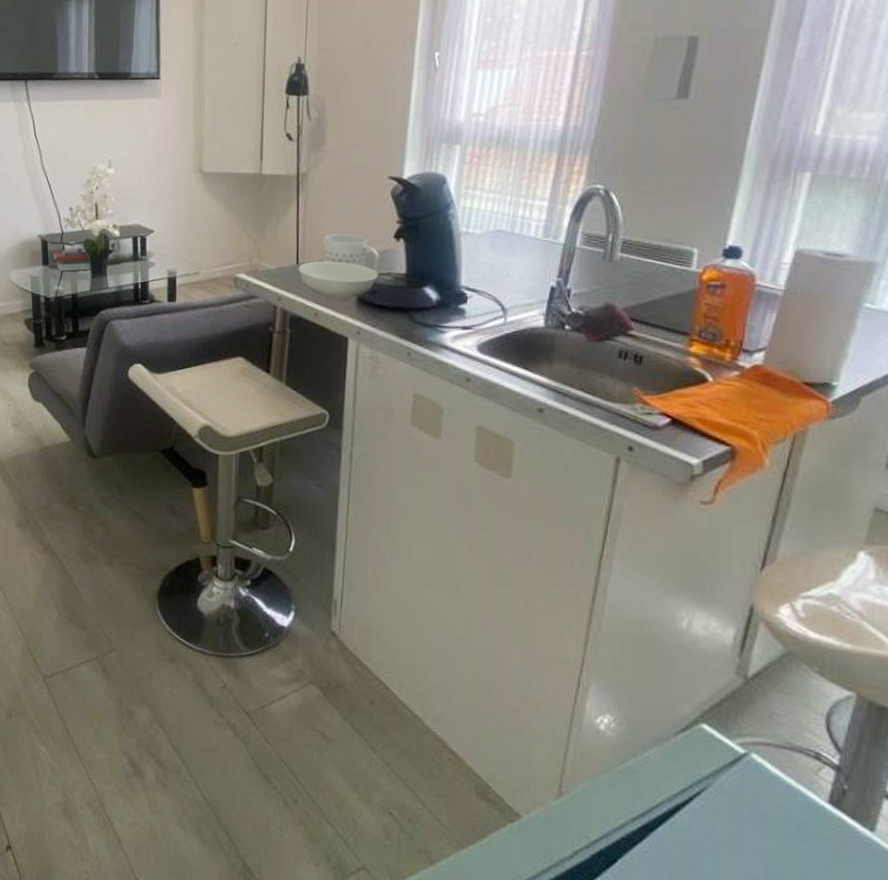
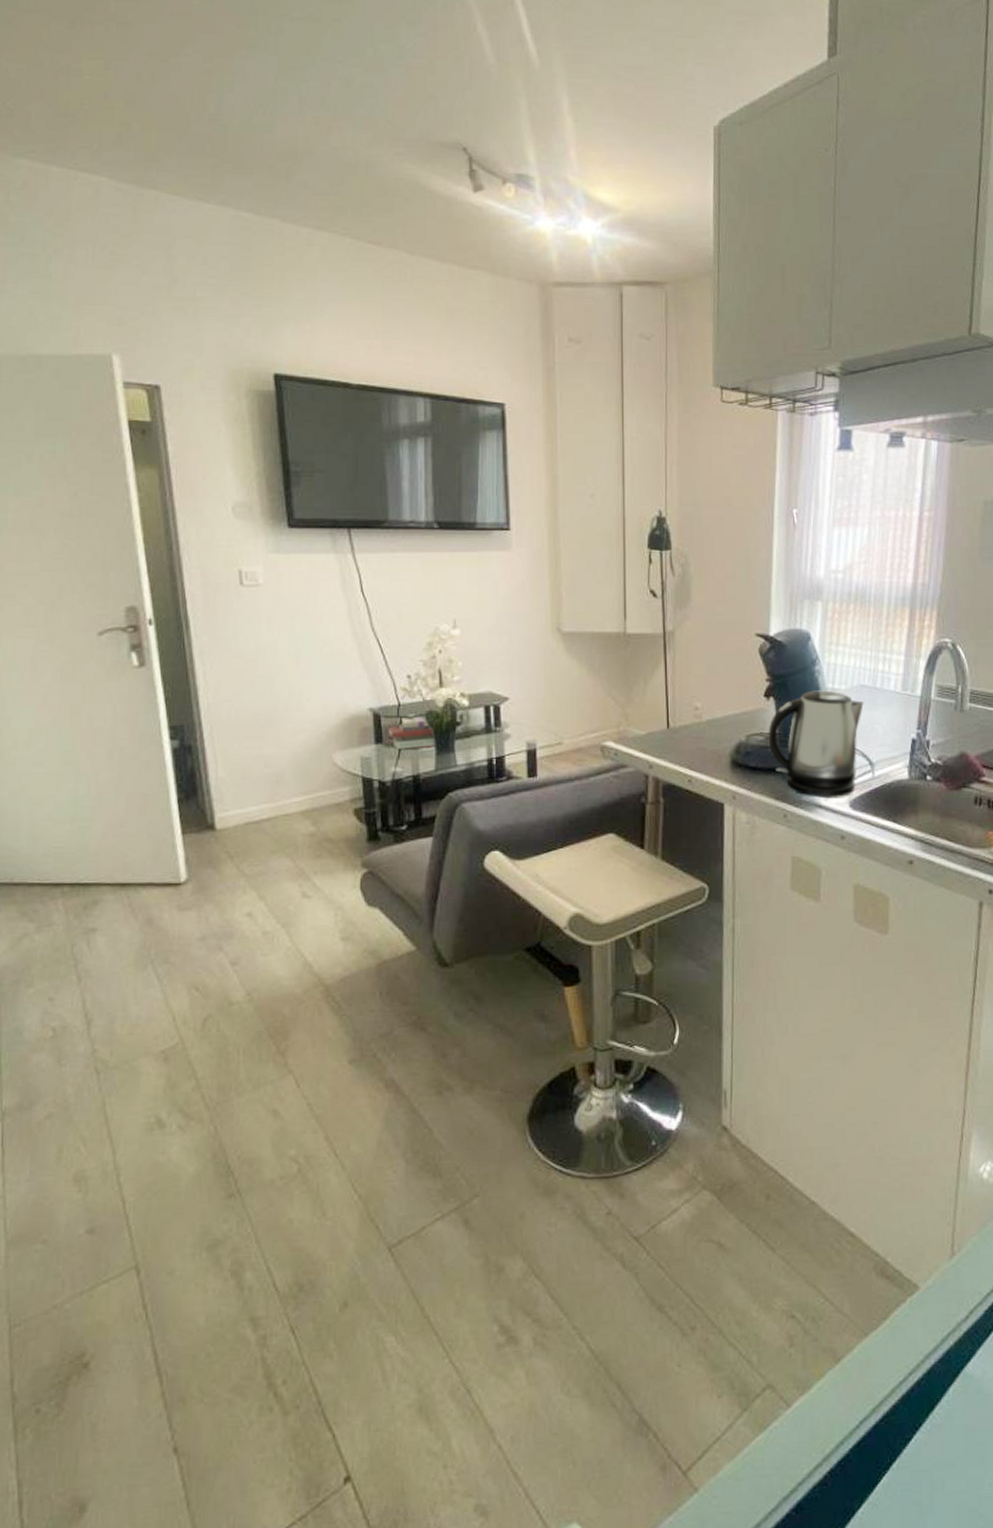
bowl: present [298,260,378,301] -> none [669,723,751,765]
mug: present [322,234,379,273] -> none [693,694,751,734]
kettle: none [395,233,499,340] -> present [767,689,864,797]

